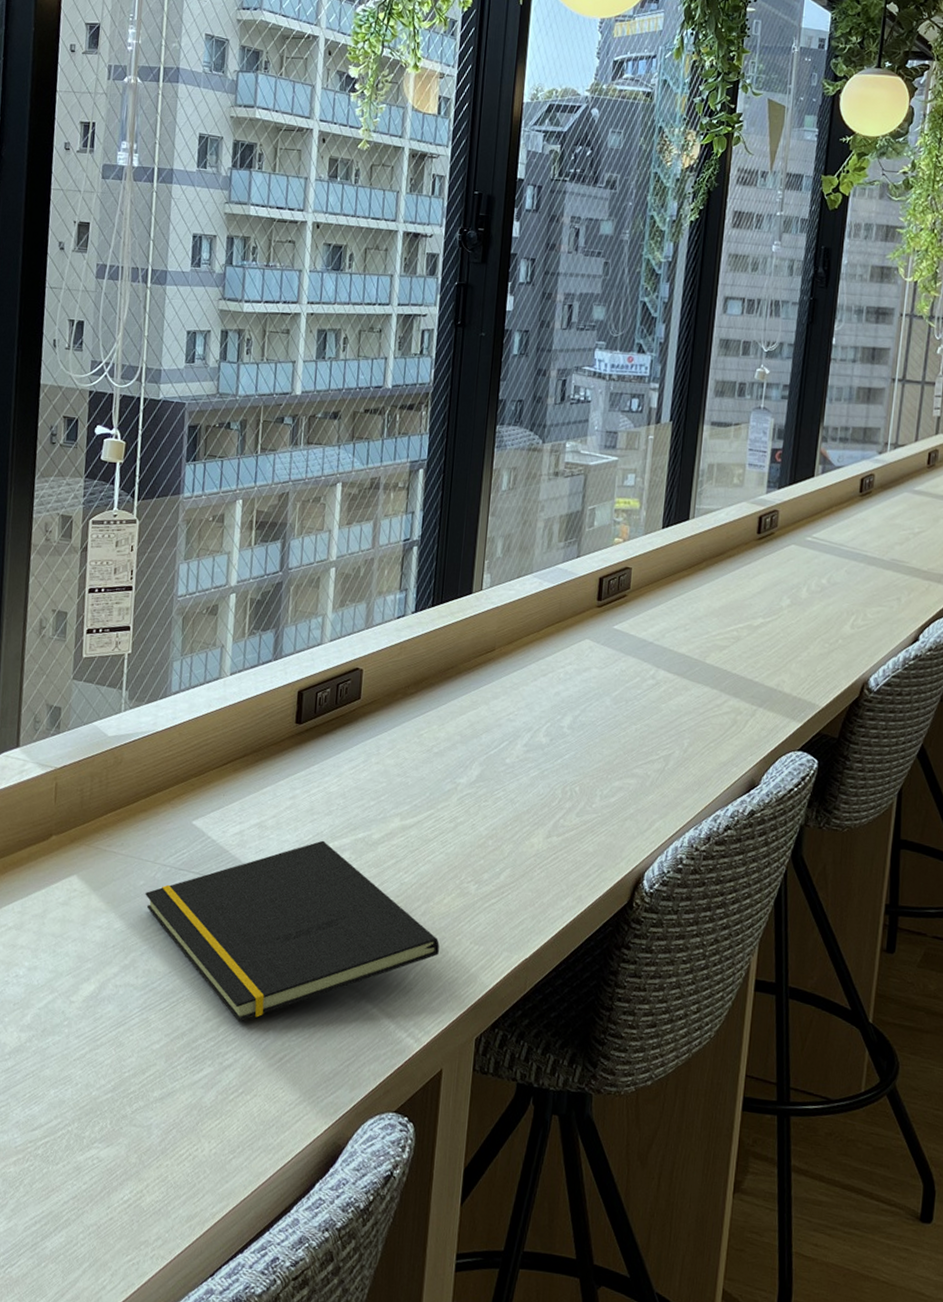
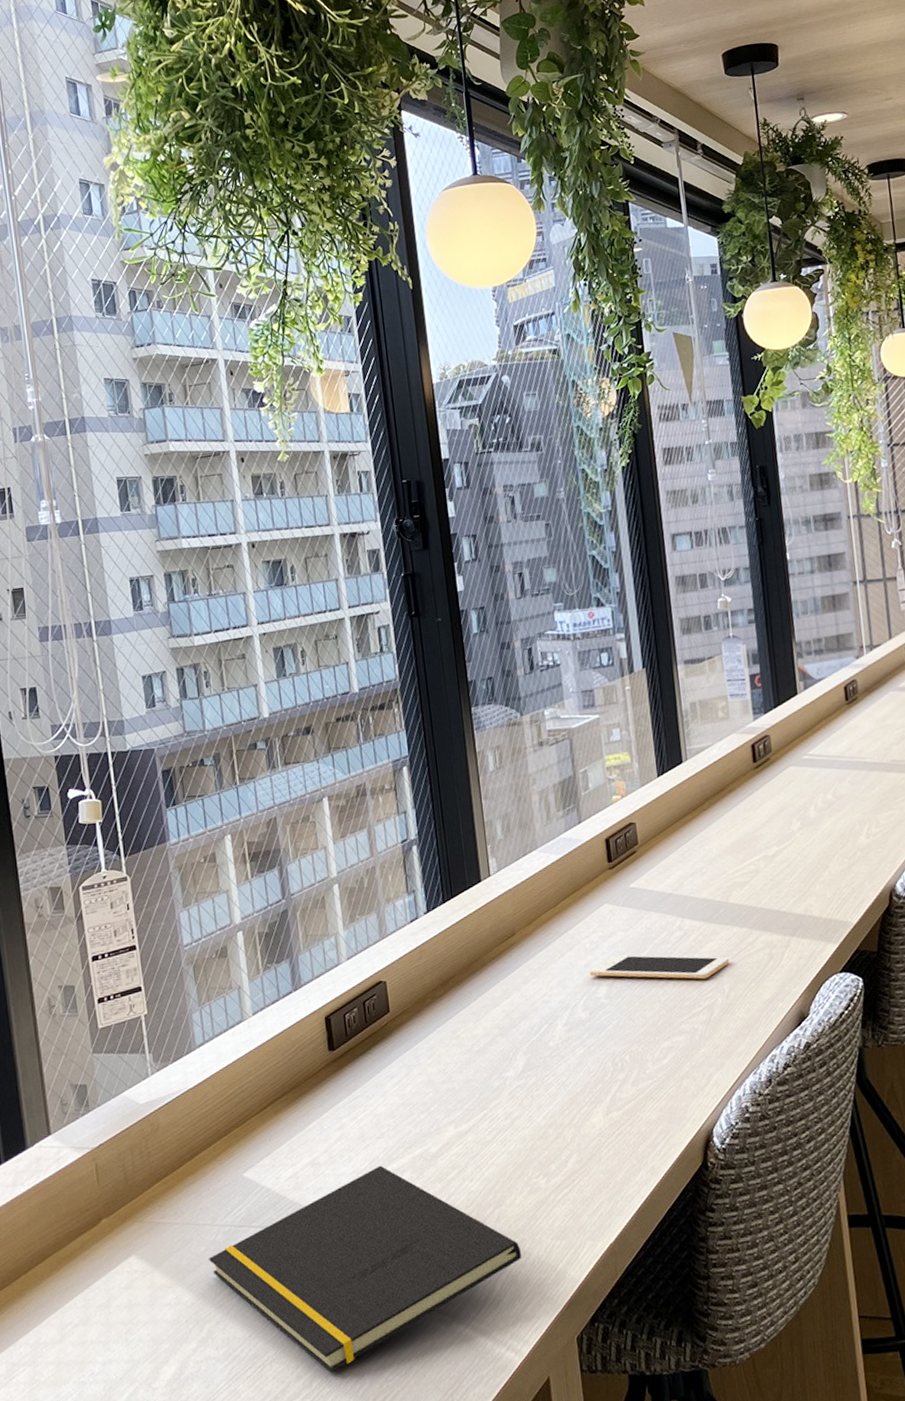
cell phone: none [557,690,694,730] -> present [589,955,730,980]

